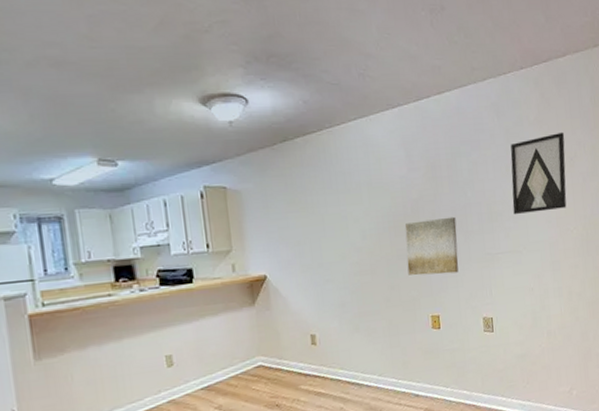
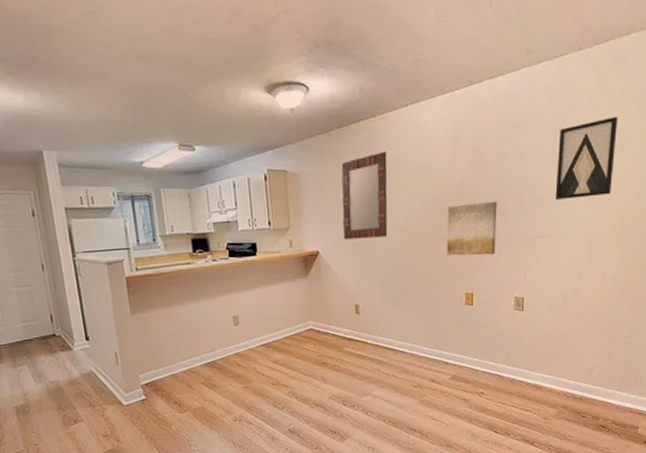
home mirror: none [287,166,343,262] -> present [341,151,388,240]

